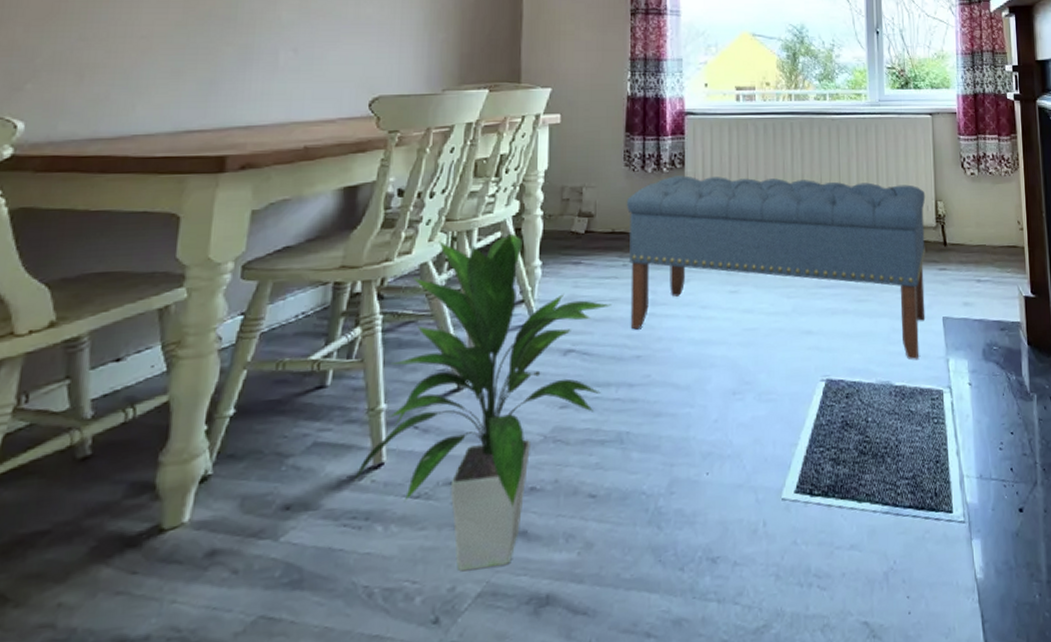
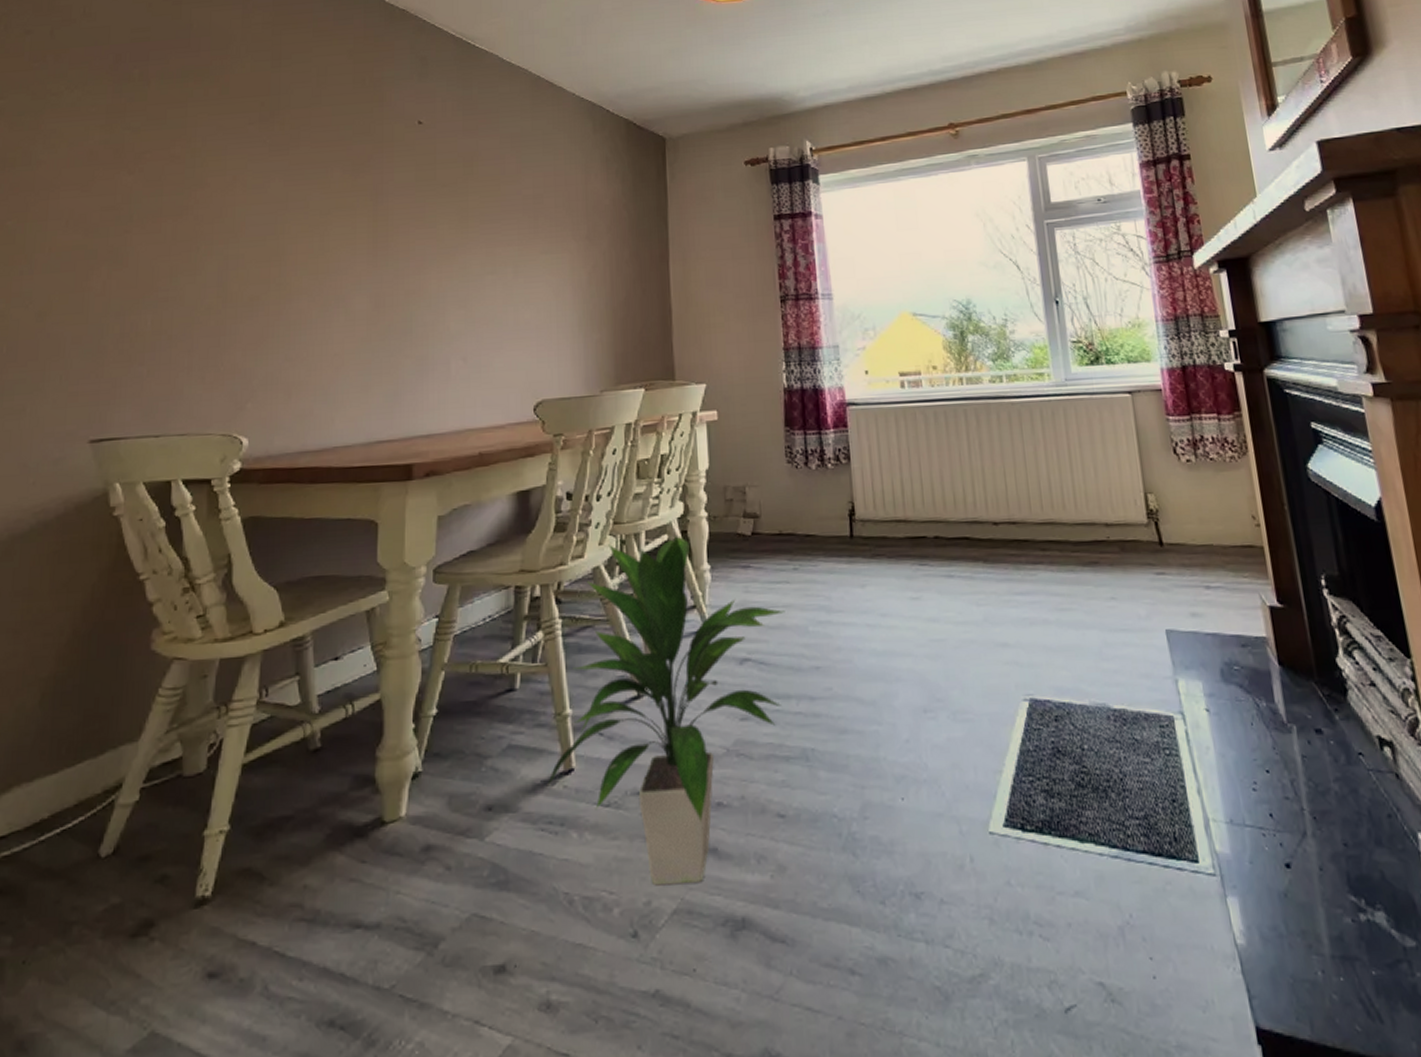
bench: present [626,175,926,360] -> none [791,471,1144,680]

